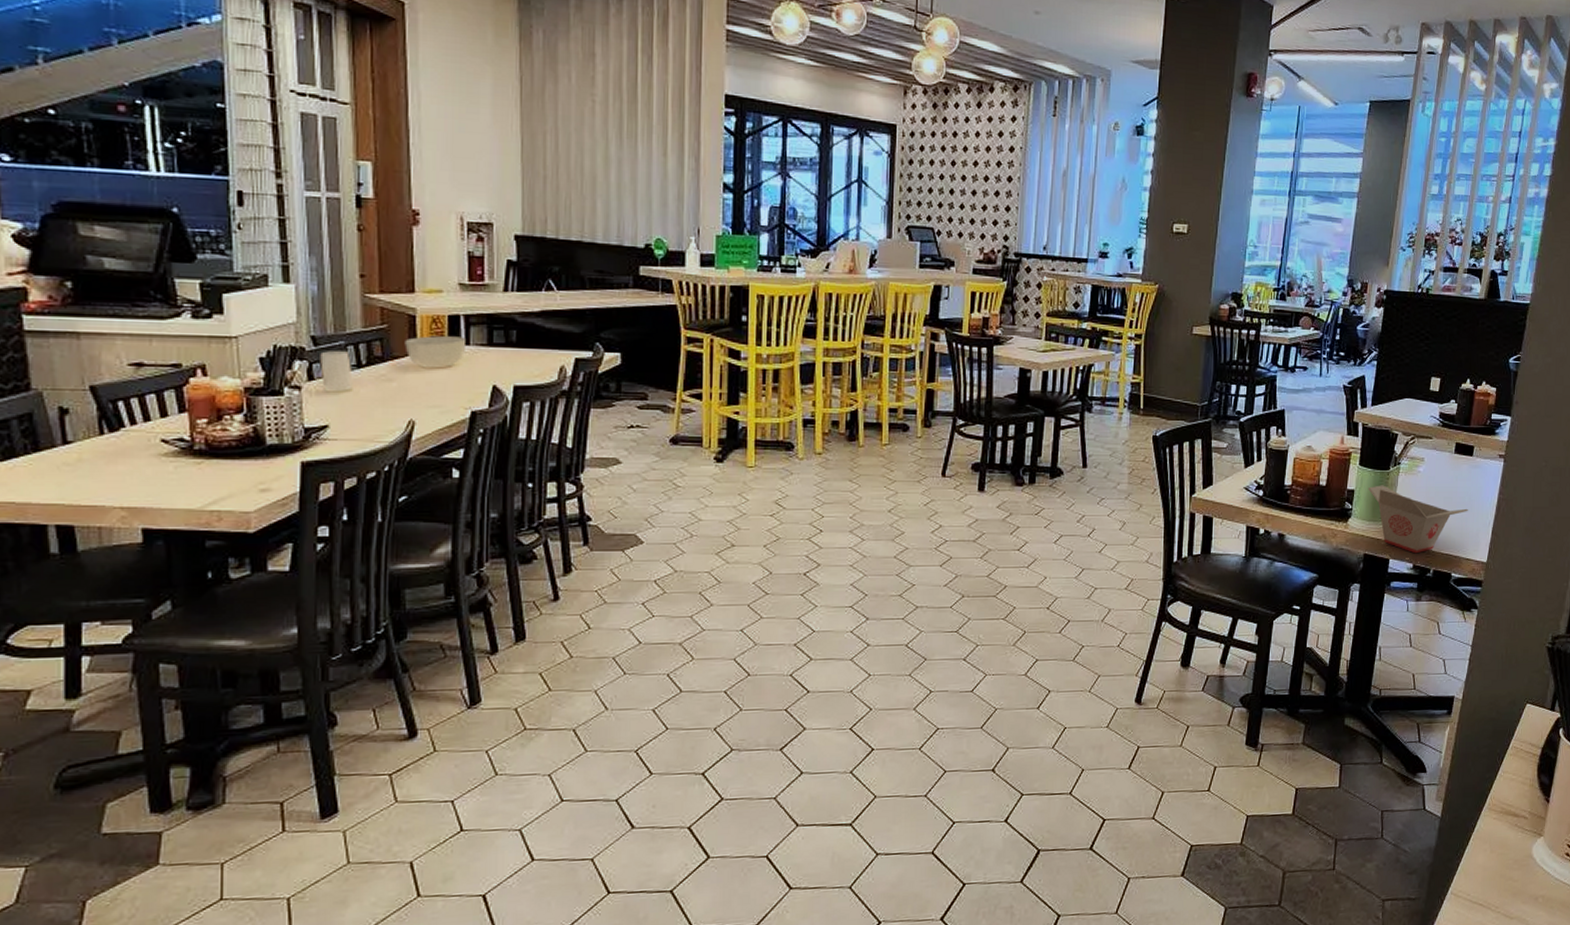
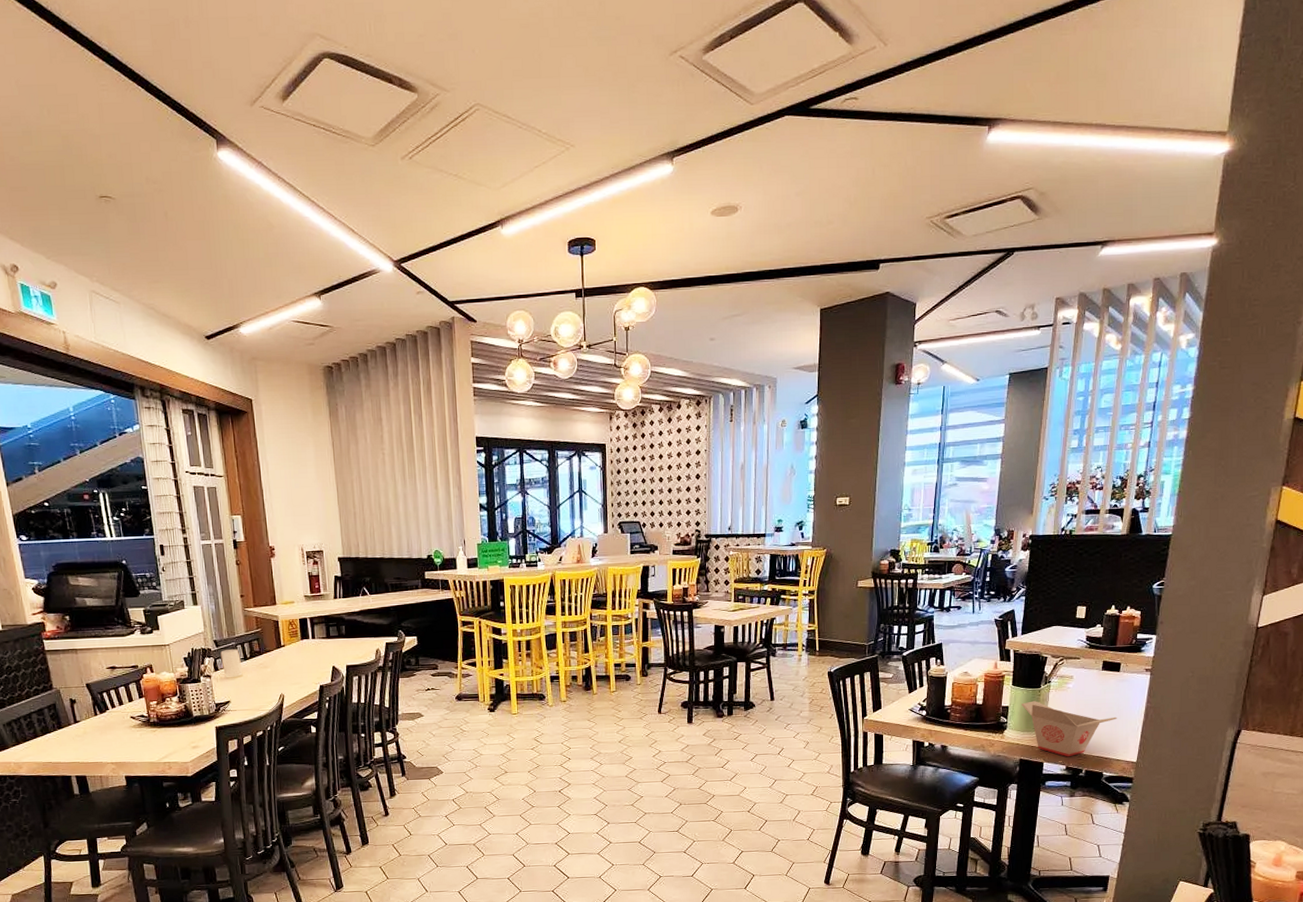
bowl: present [404,336,465,370] -> none [273,633,312,658]

